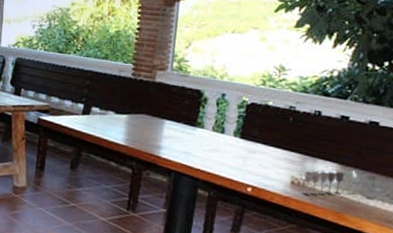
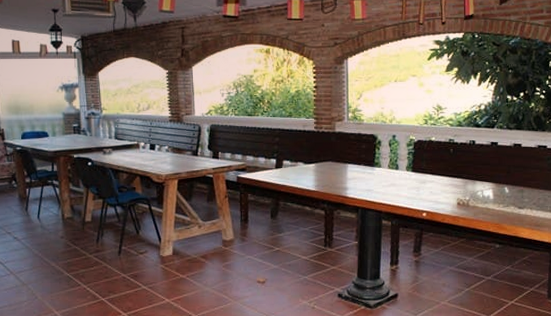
wine glass: present [301,171,345,195] -> none [467,189,500,213]

